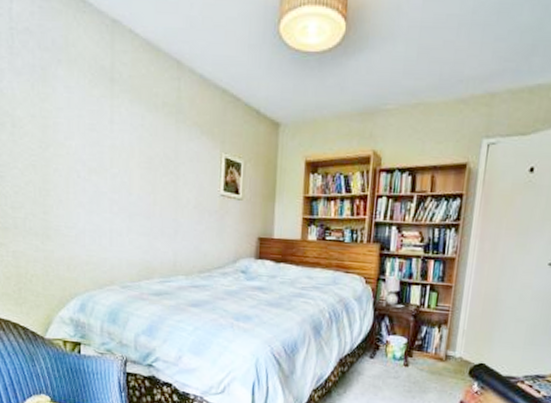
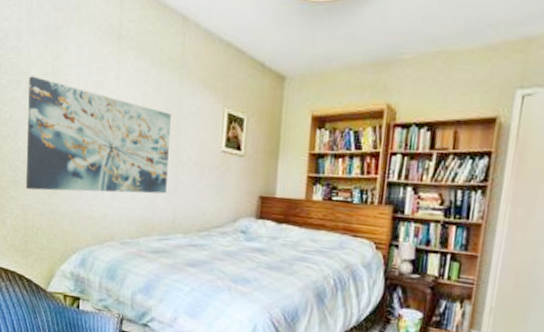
wall art: none [14,118,168,237] -> present [25,76,171,194]

